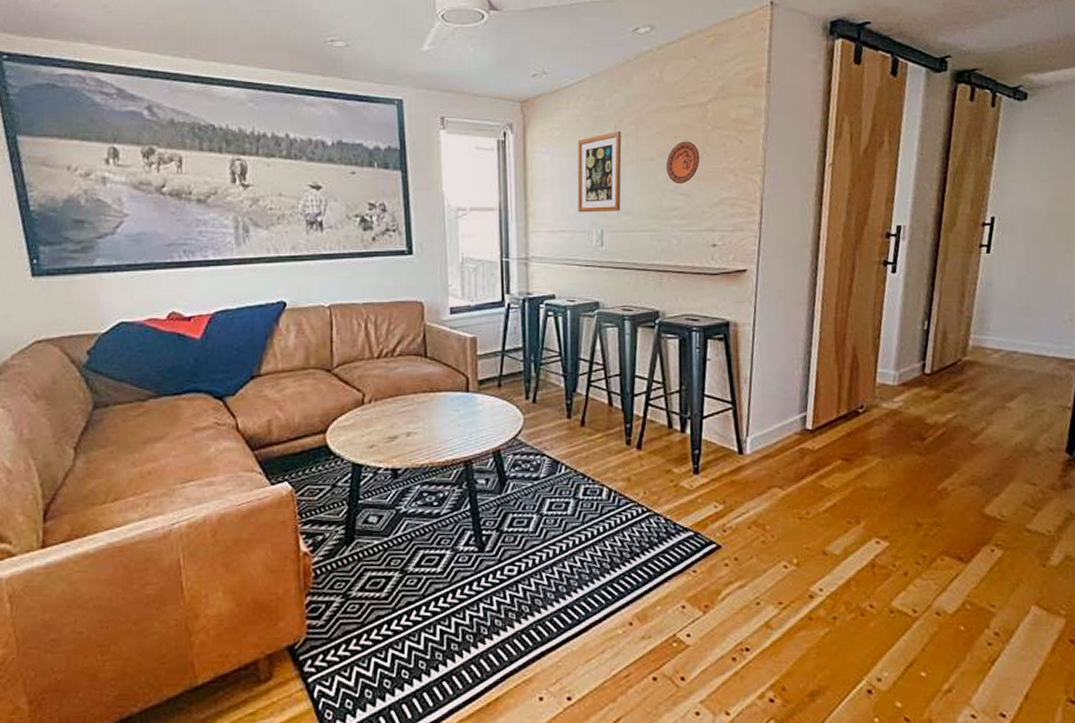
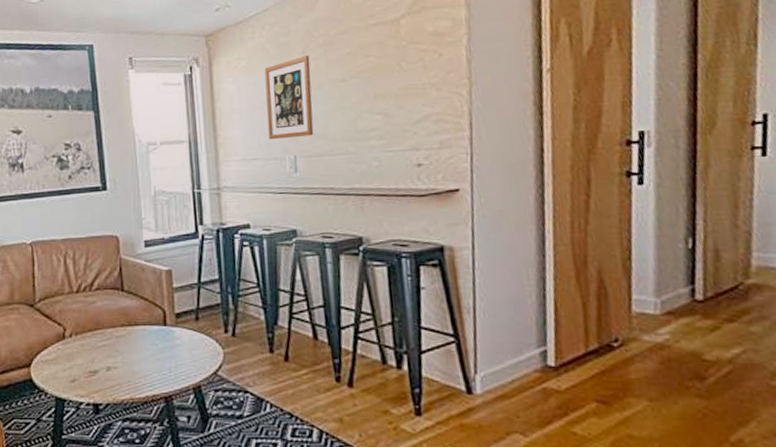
decorative plate: present [666,141,700,184] -> none [359,59,397,104]

